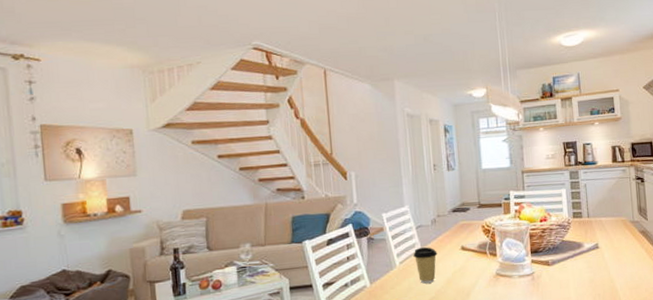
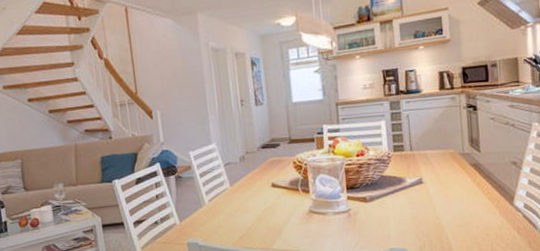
coffee cup: present [413,247,438,284] -> none [222,184,247,221]

